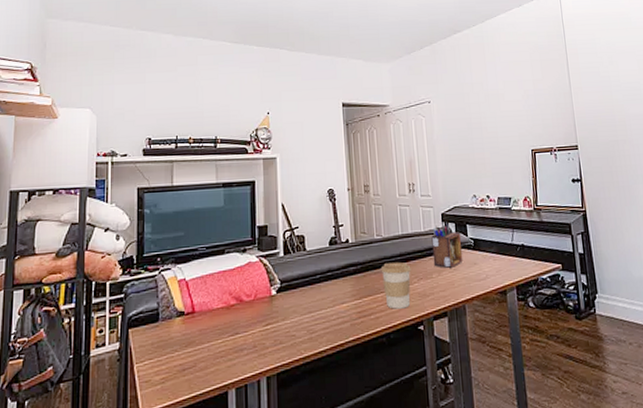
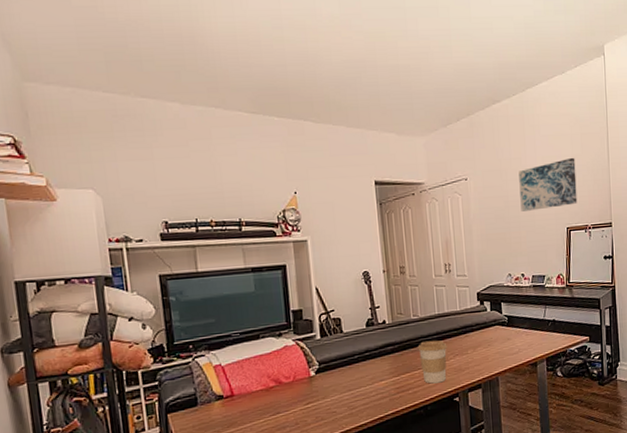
desk organizer: present [431,221,463,268] -> none [467,299,497,344]
wall art: none [480,82,541,133] -> present [519,157,578,211]

